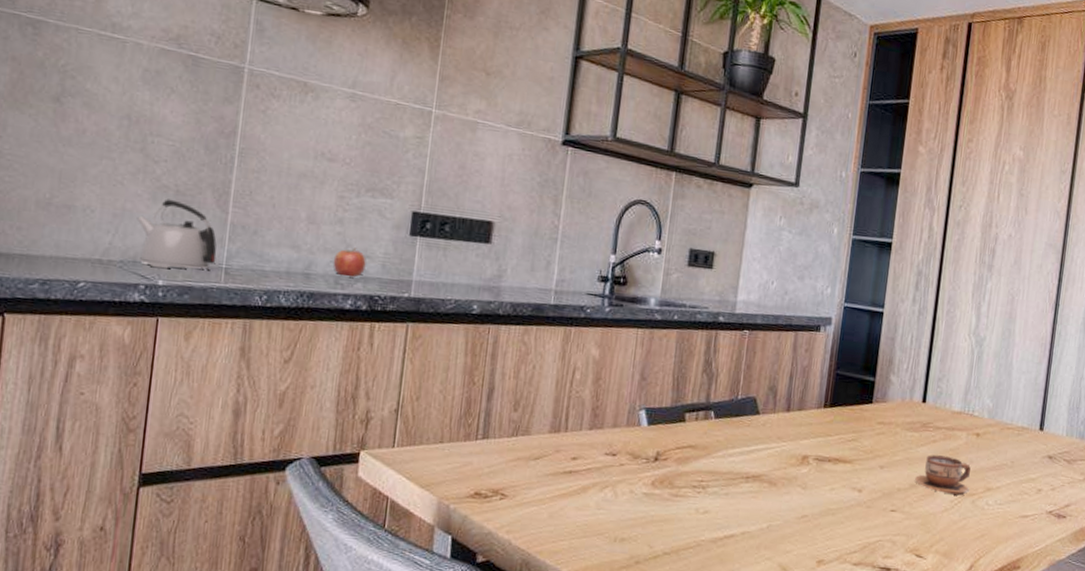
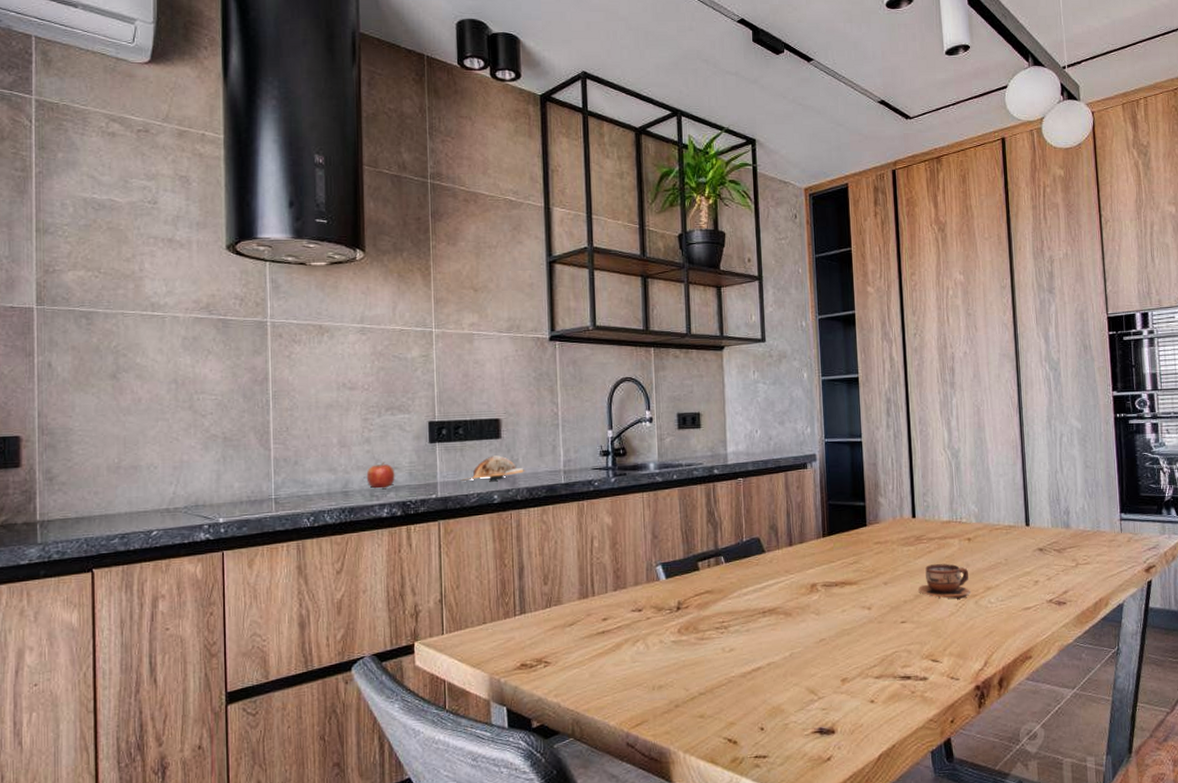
kettle: present [136,199,217,271] -> none [193,446,266,508]
chopping board: none [438,261,513,290] -> present [460,455,526,481]

